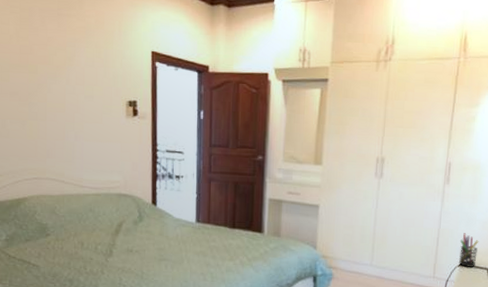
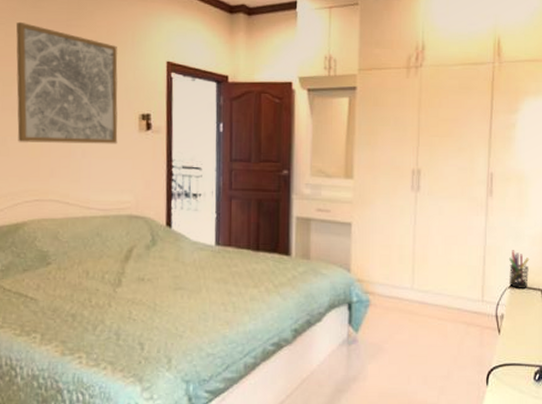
wall art: none [11,10,107,129] -> present [16,21,118,144]

